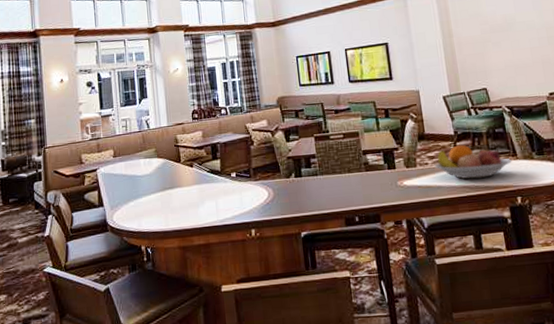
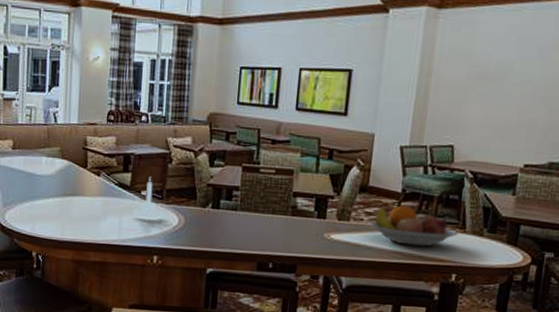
candle holder: none [226,159,254,197] -> present [132,177,164,218]

